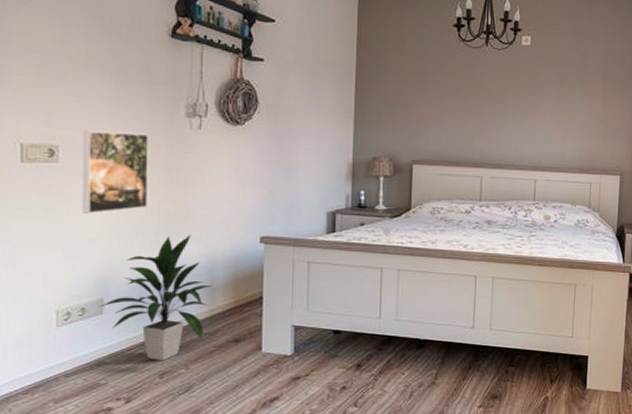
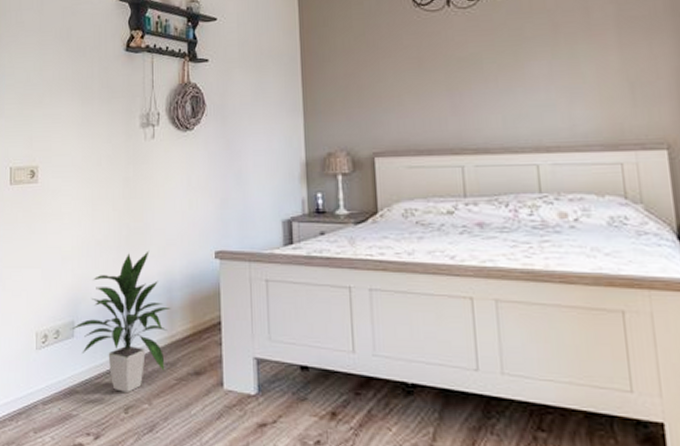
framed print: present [82,130,149,214] -> none [56,148,111,232]

